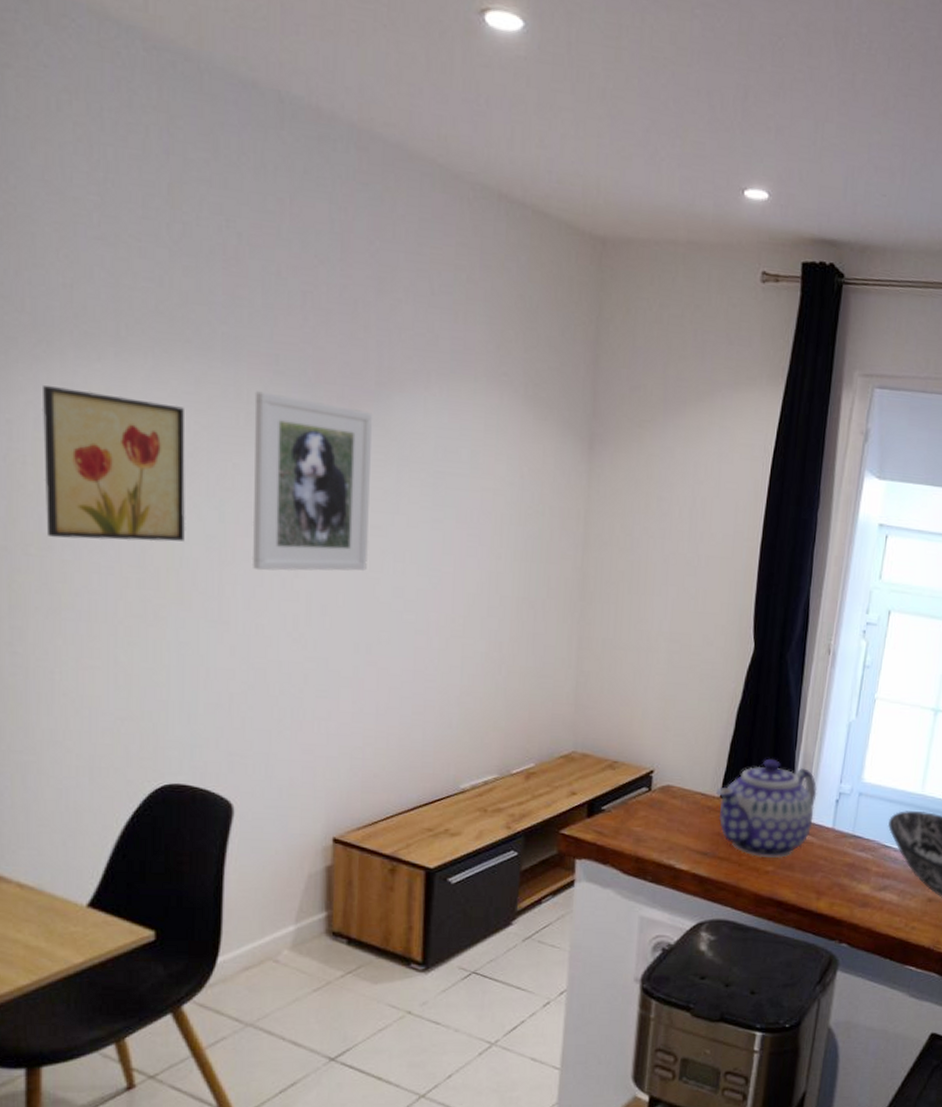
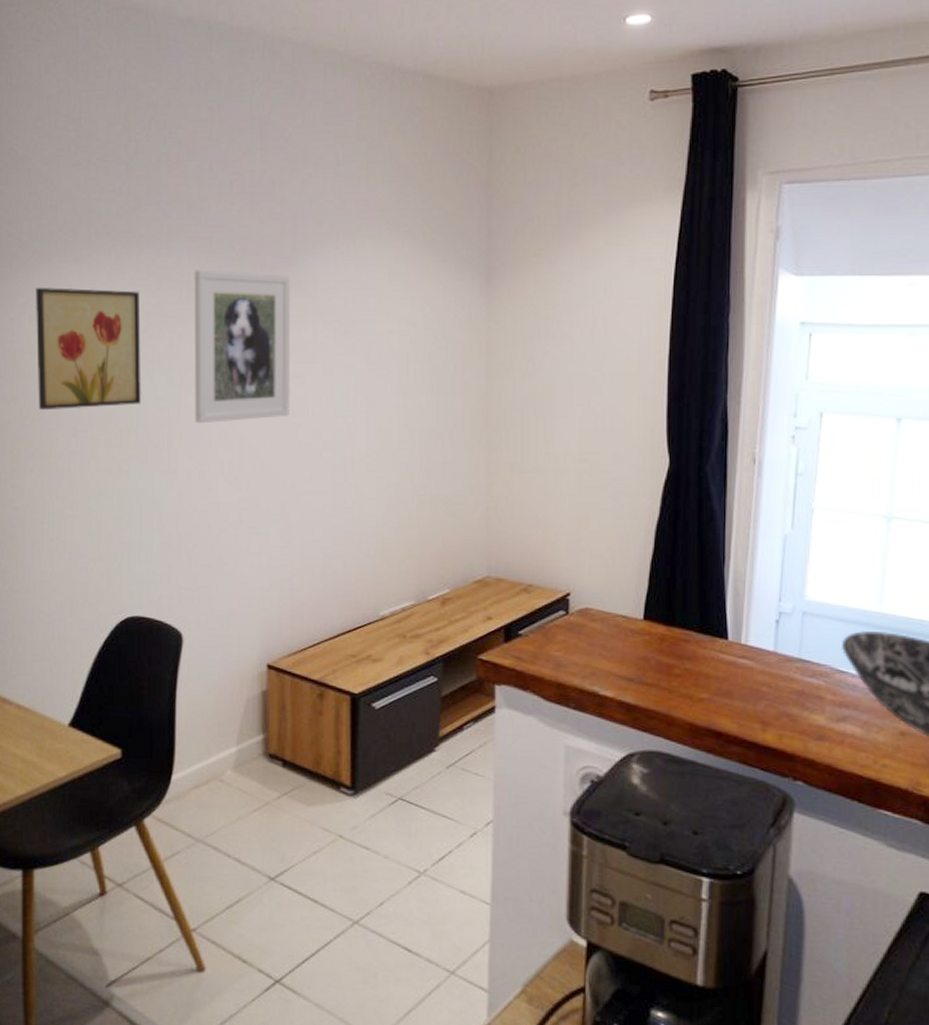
teapot: present [716,758,817,858] -> none [639,577,753,684]

